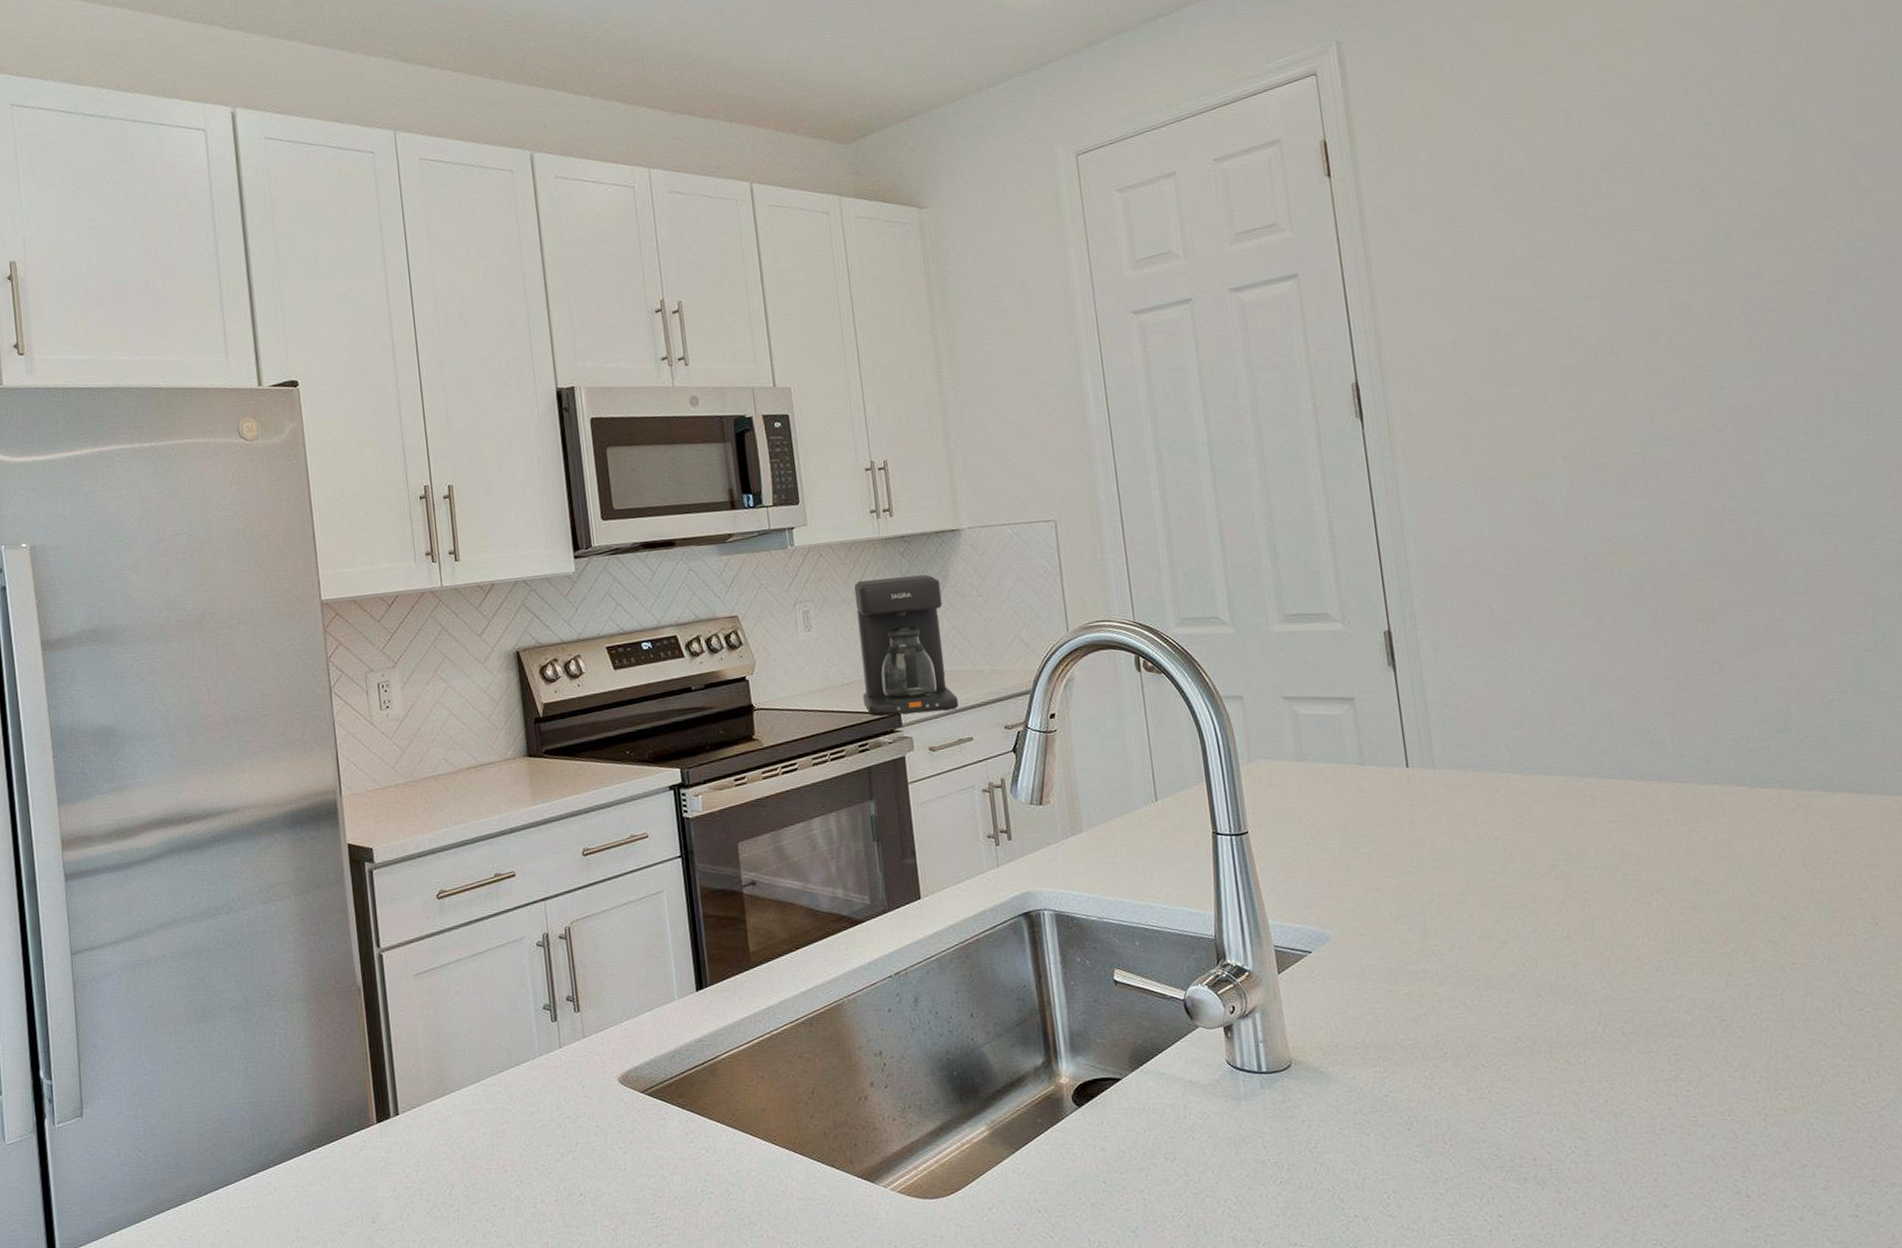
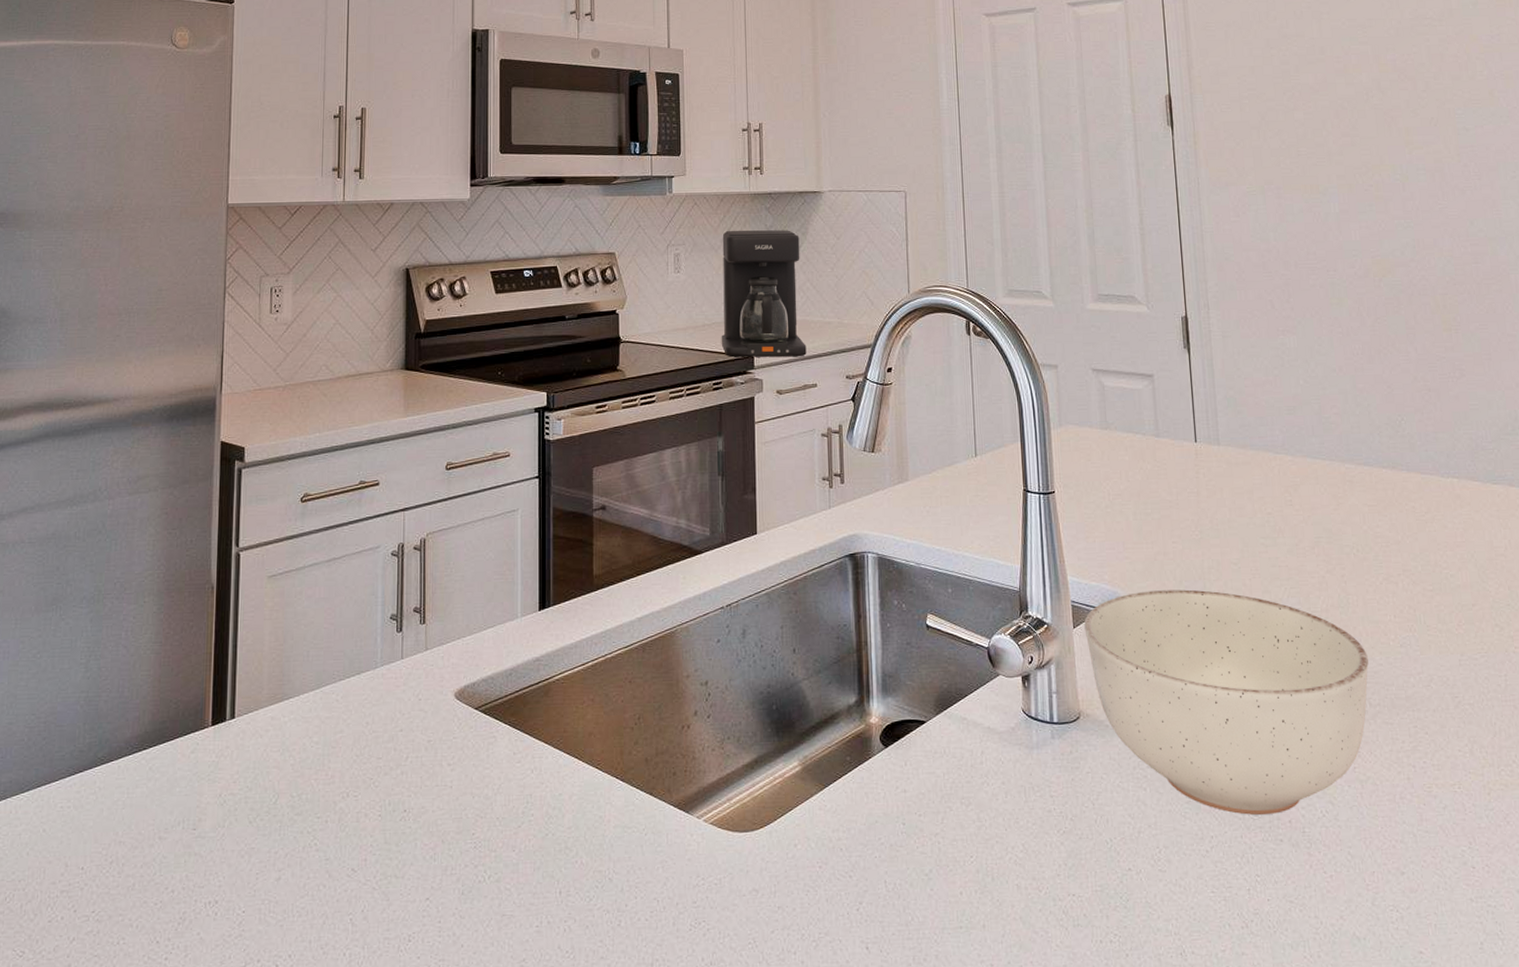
bowl: none [1290,925,1620,1155] -> present [1084,589,1369,815]

